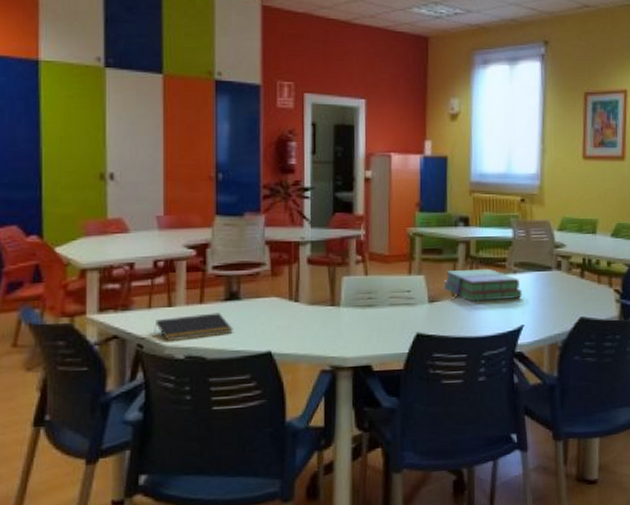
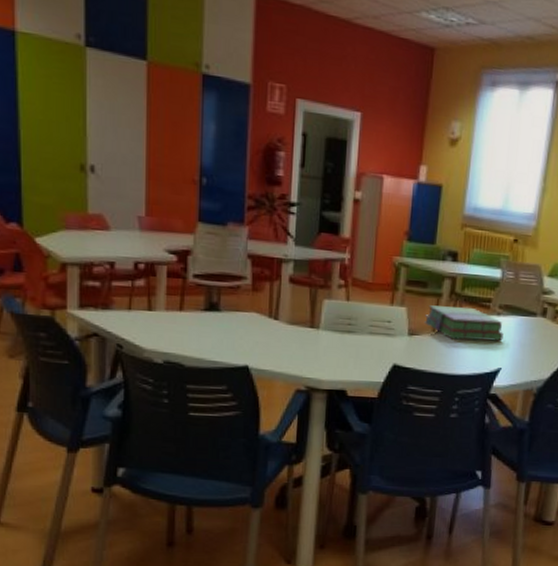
notepad: present [154,312,233,342] -> none [134,321,212,346]

